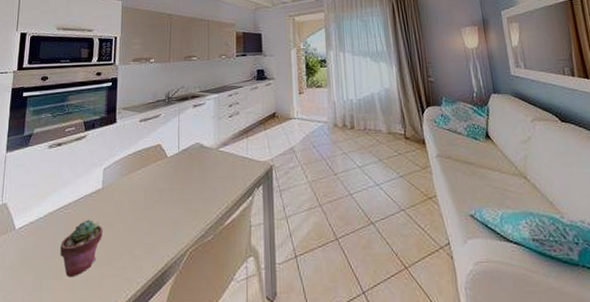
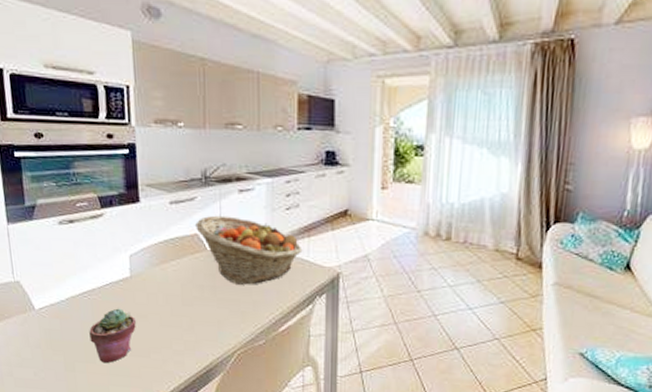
fruit basket: none [159,127,243,185] -> present [195,215,303,285]

